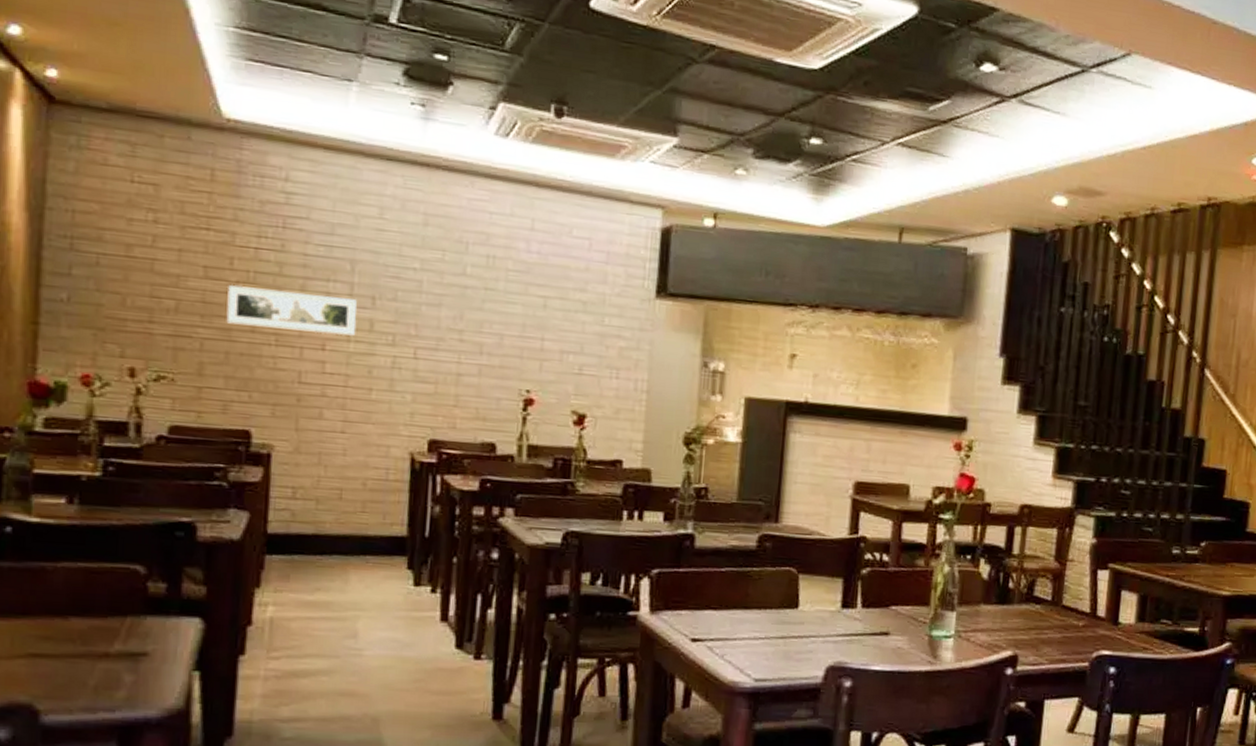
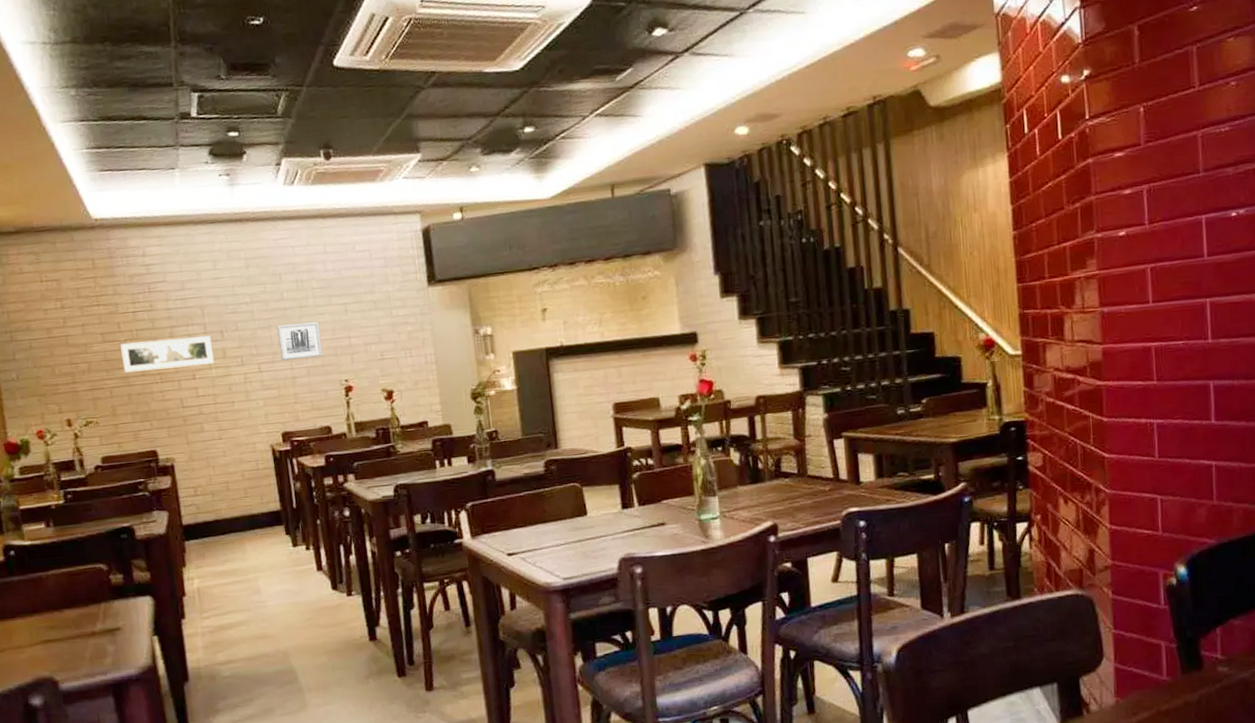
wall art: none [446,305,505,356] -> present [277,322,323,361]

